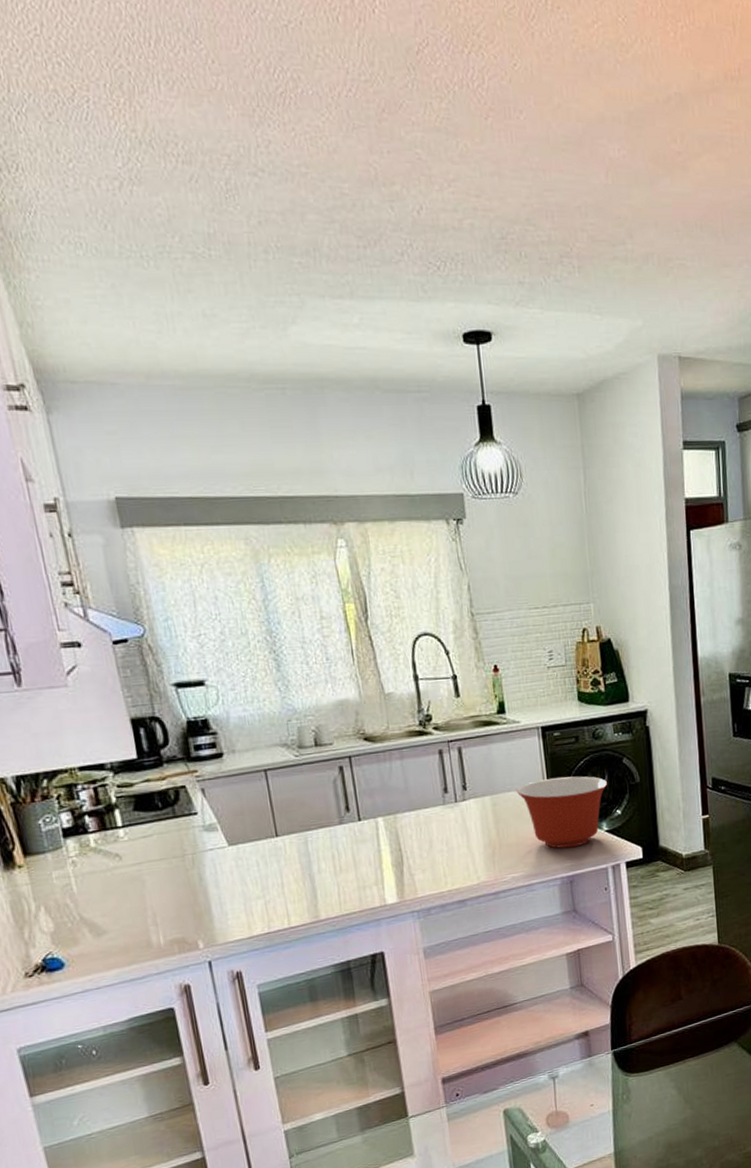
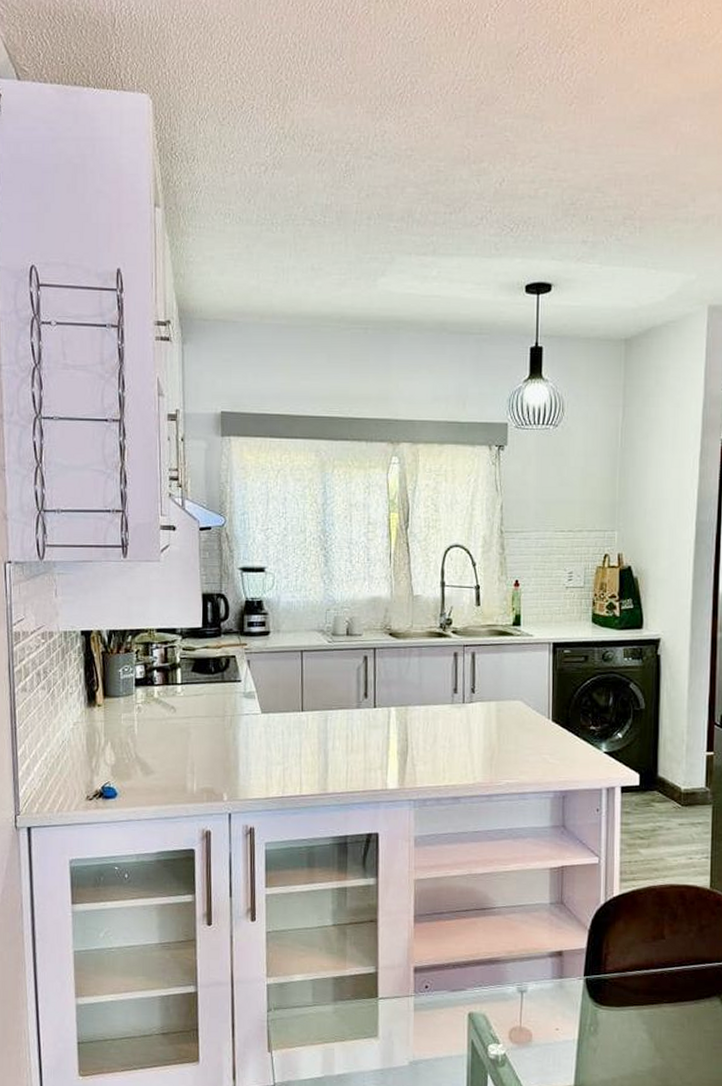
mixing bowl: present [517,776,608,849] -> none [522,693,612,764]

